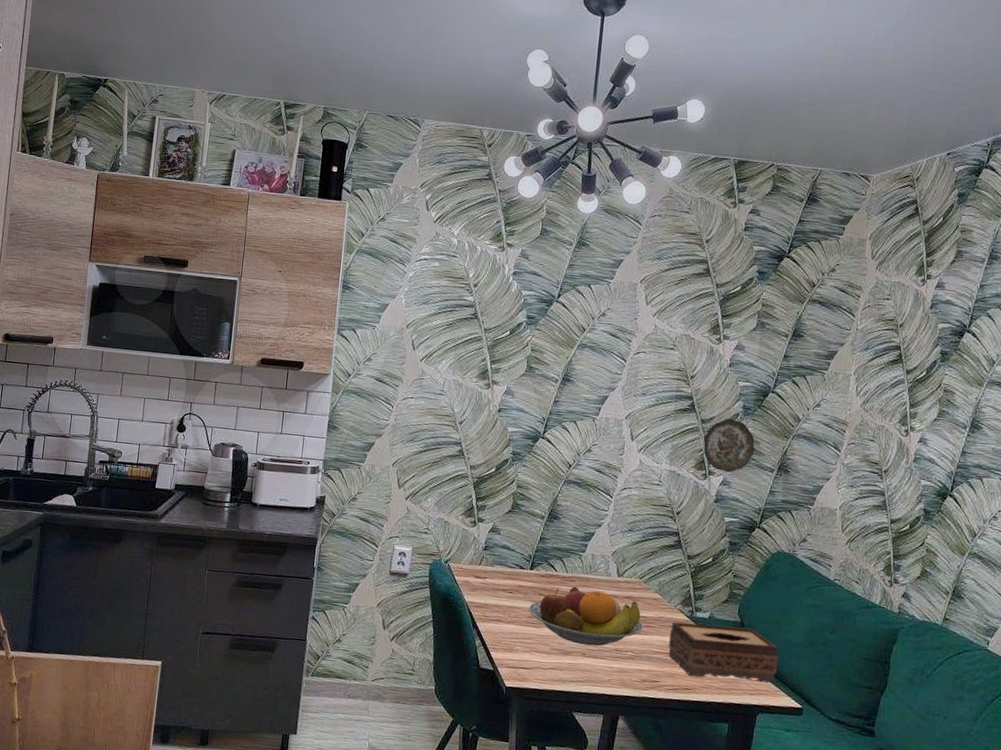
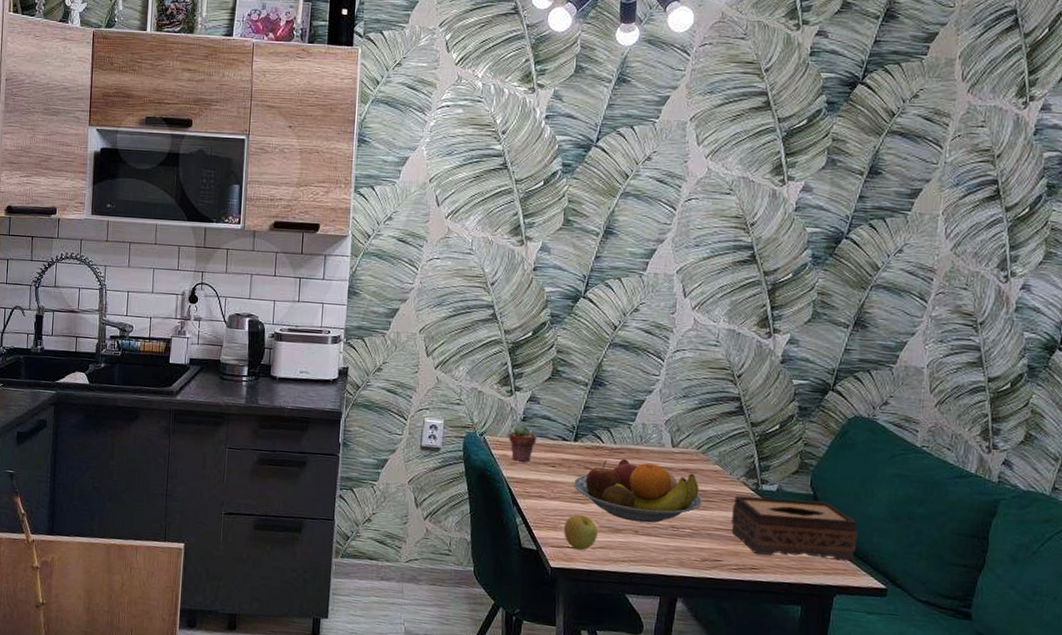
potted succulent: none [471,552,496,588] -> present [508,424,536,462]
apple: none [518,637,549,671] -> present [564,514,598,551]
decorative plate: present [703,418,755,473] -> none [766,269,826,330]

